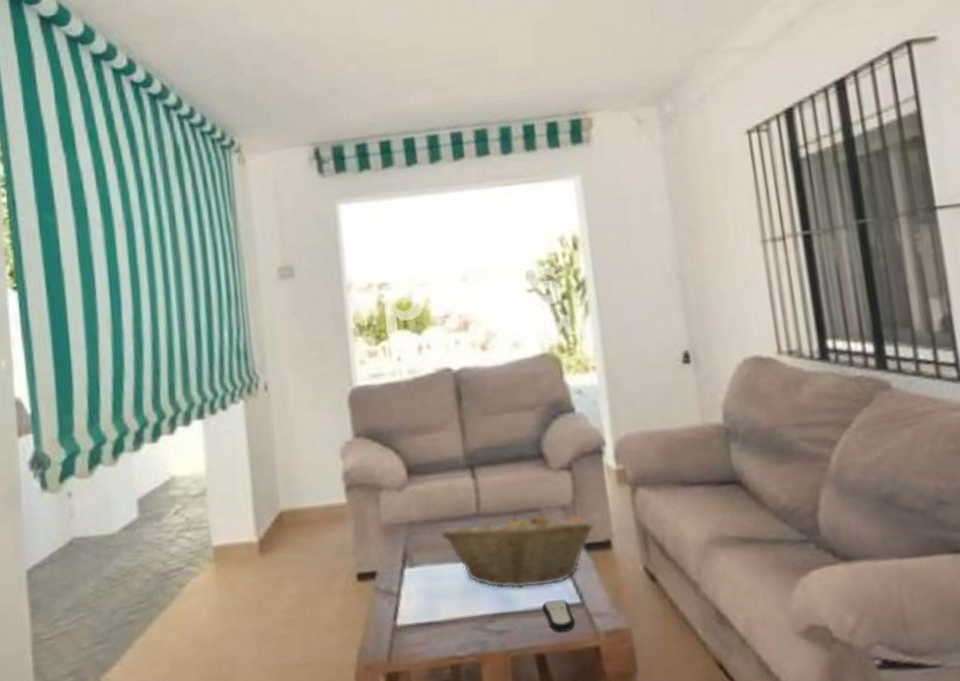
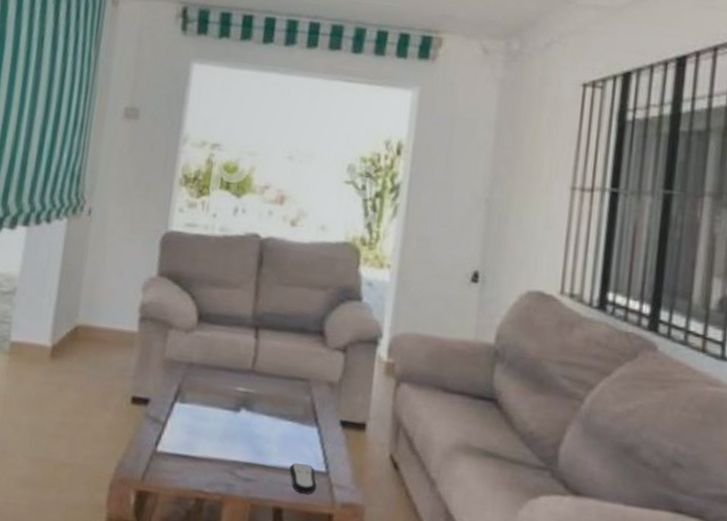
fruit basket: present [440,511,594,590] -> none [214,375,354,451]

